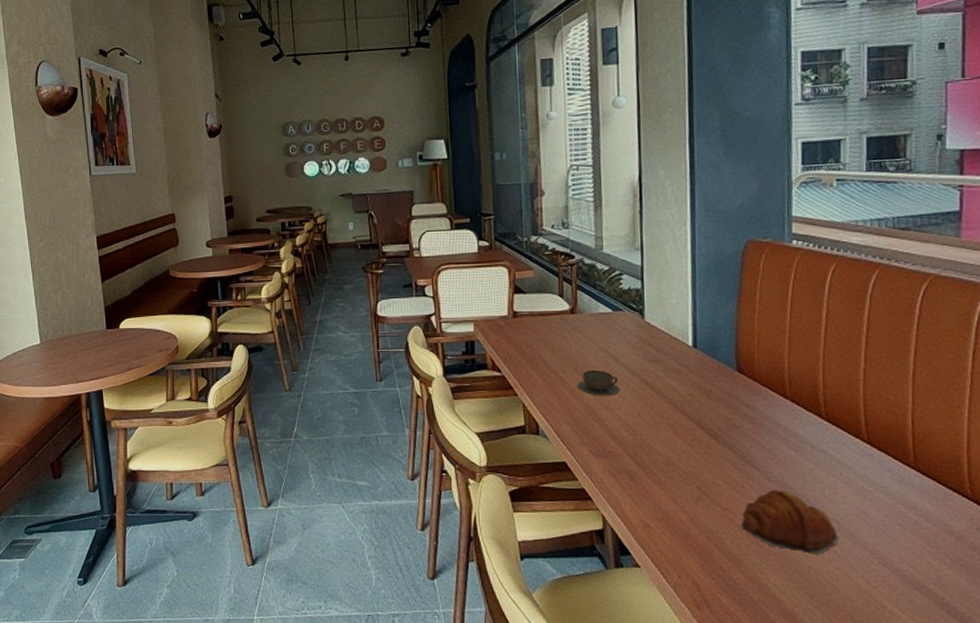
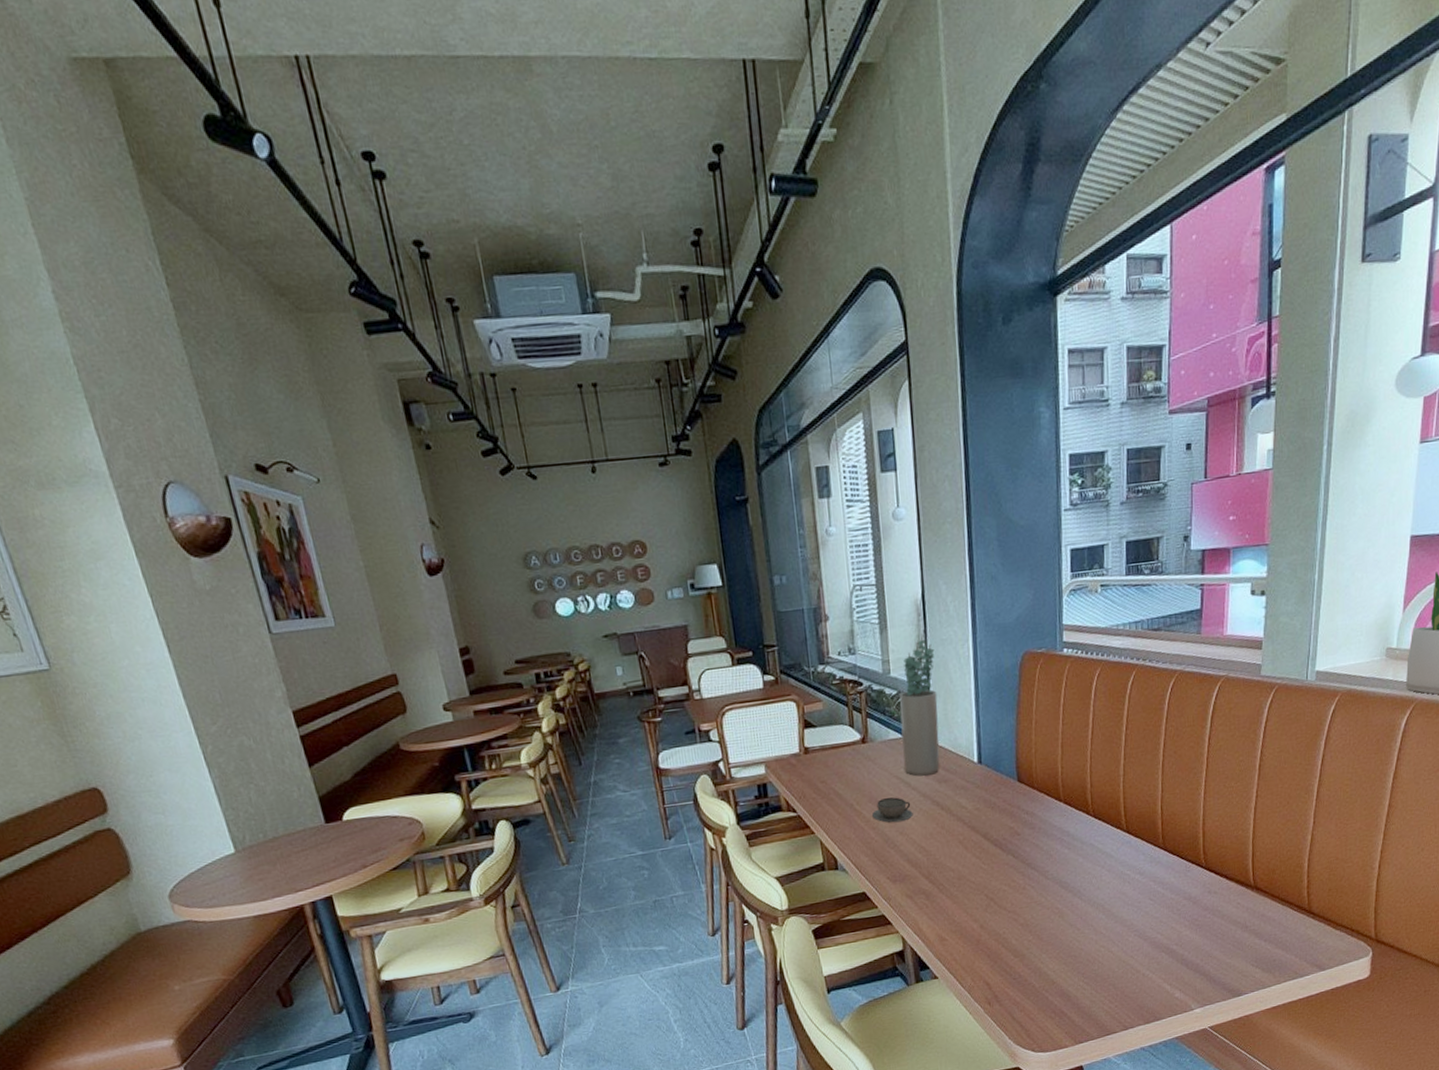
vase: none [611,214,652,353] -> present [900,633,940,776]
croissant: present [740,489,840,555] -> none [1023,885,1105,938]

